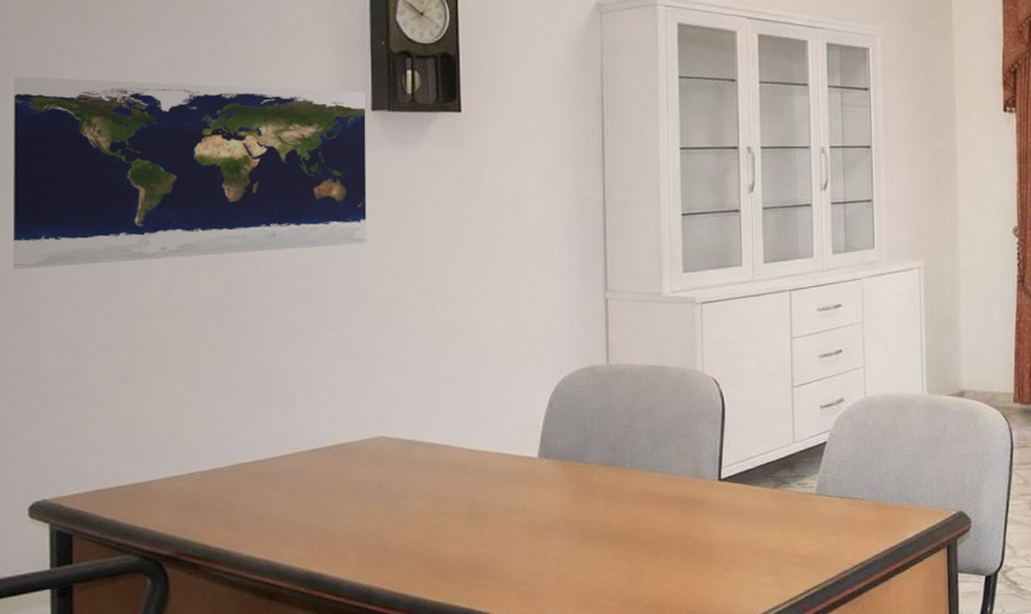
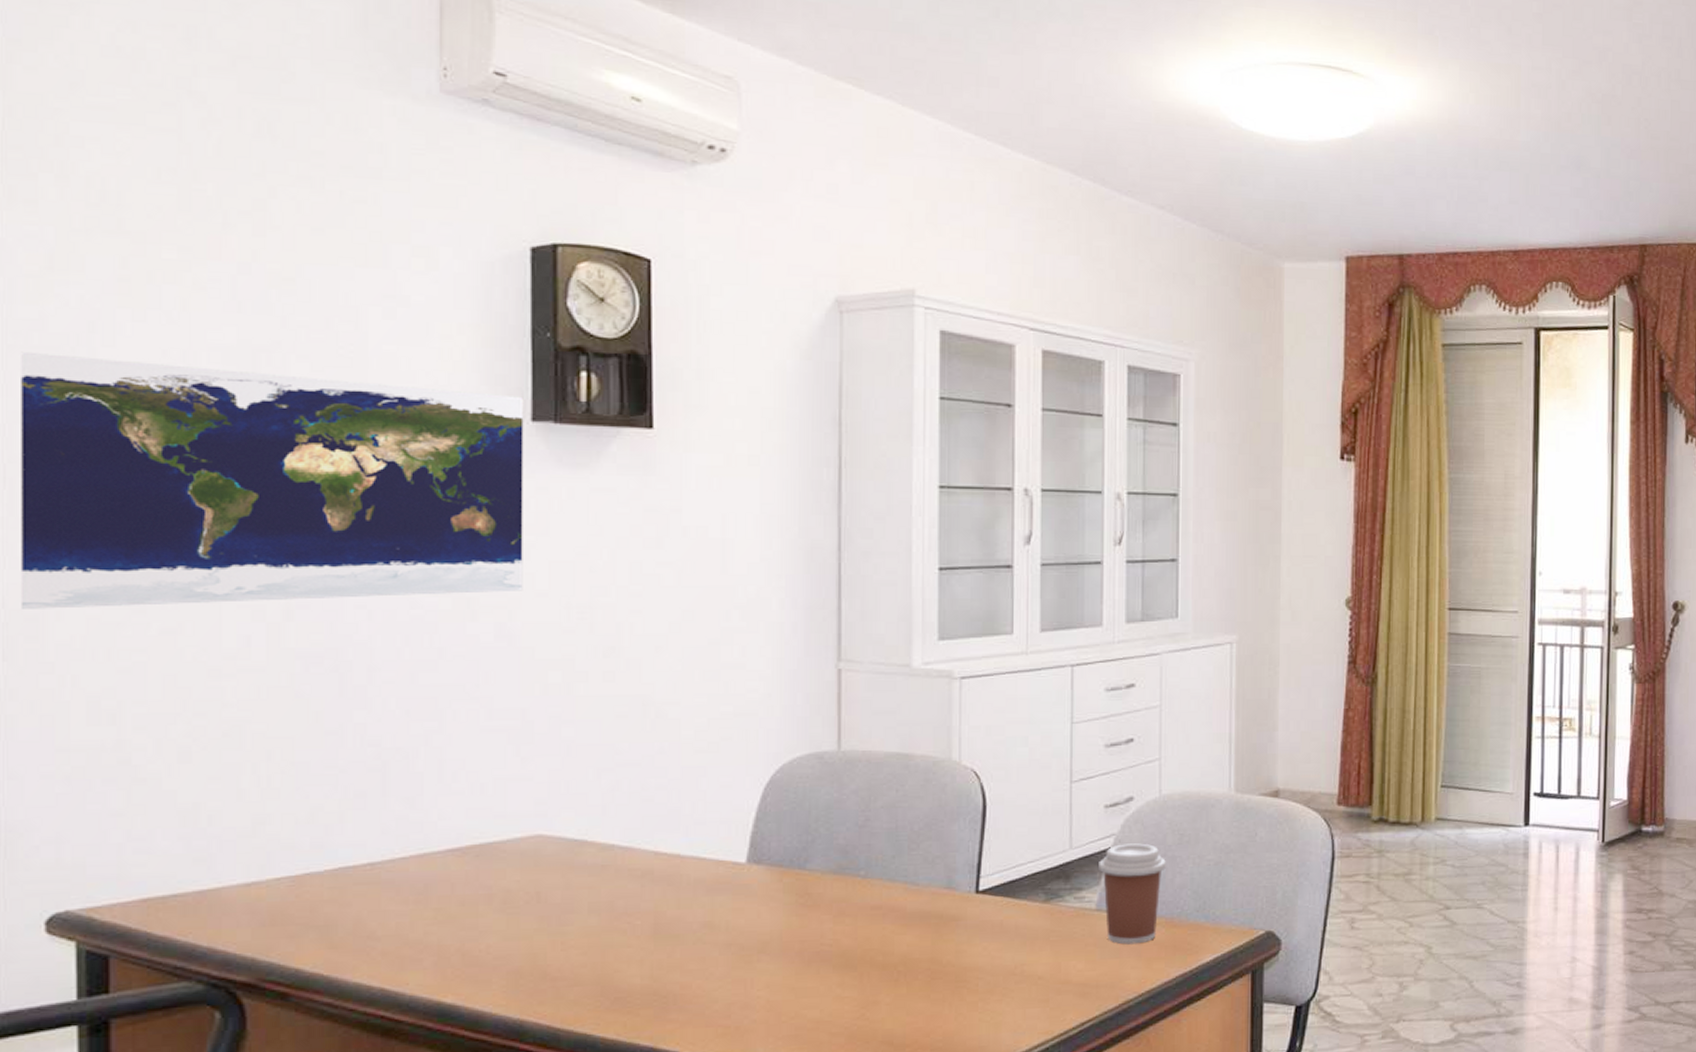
coffee cup: none [817,437,873,523] -> present [1099,843,1167,945]

